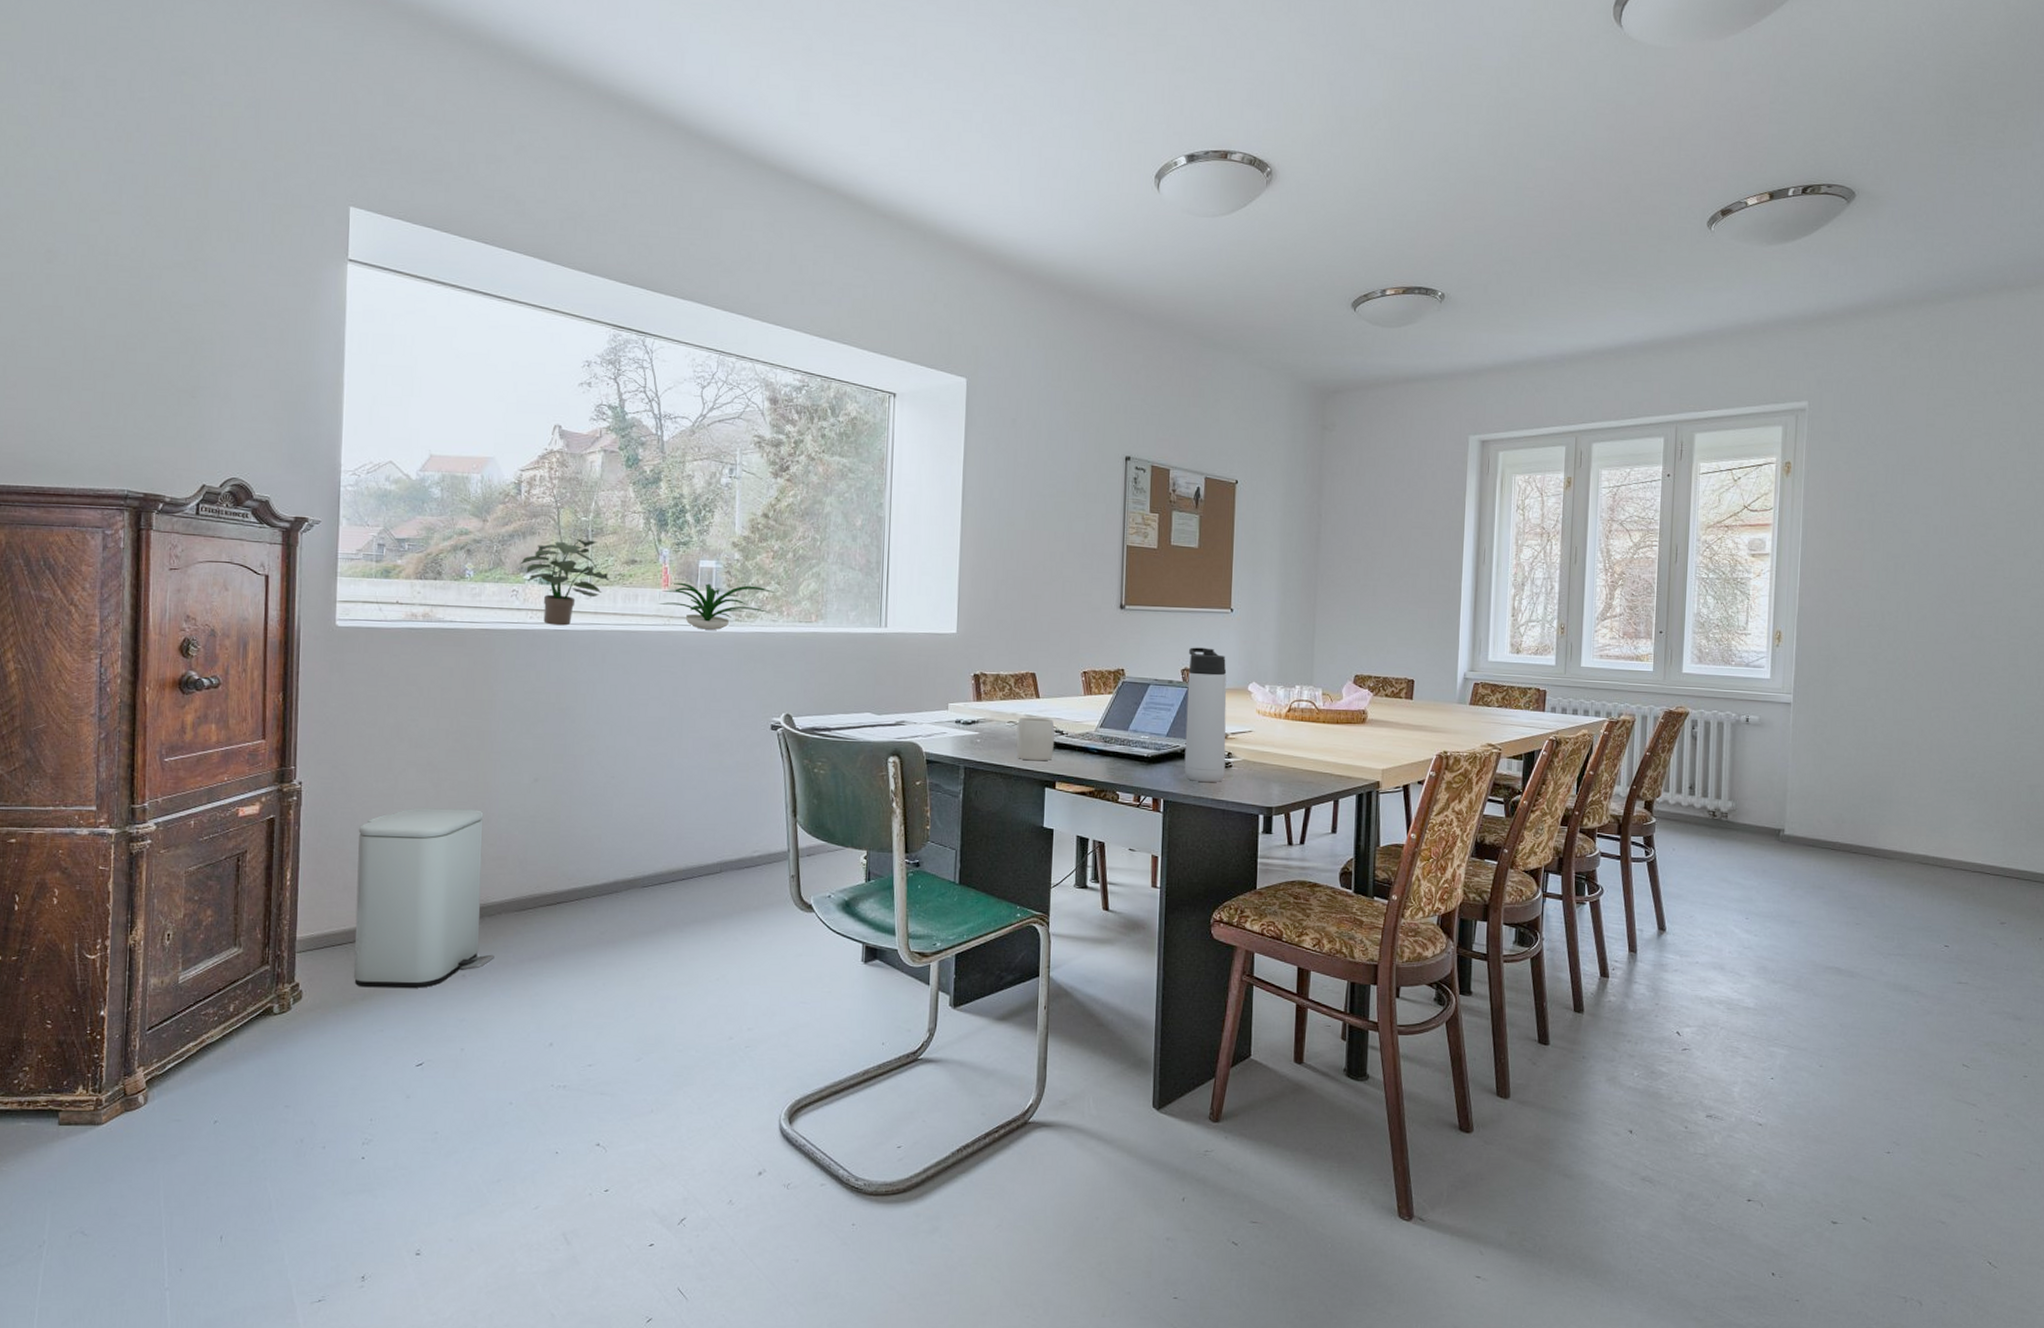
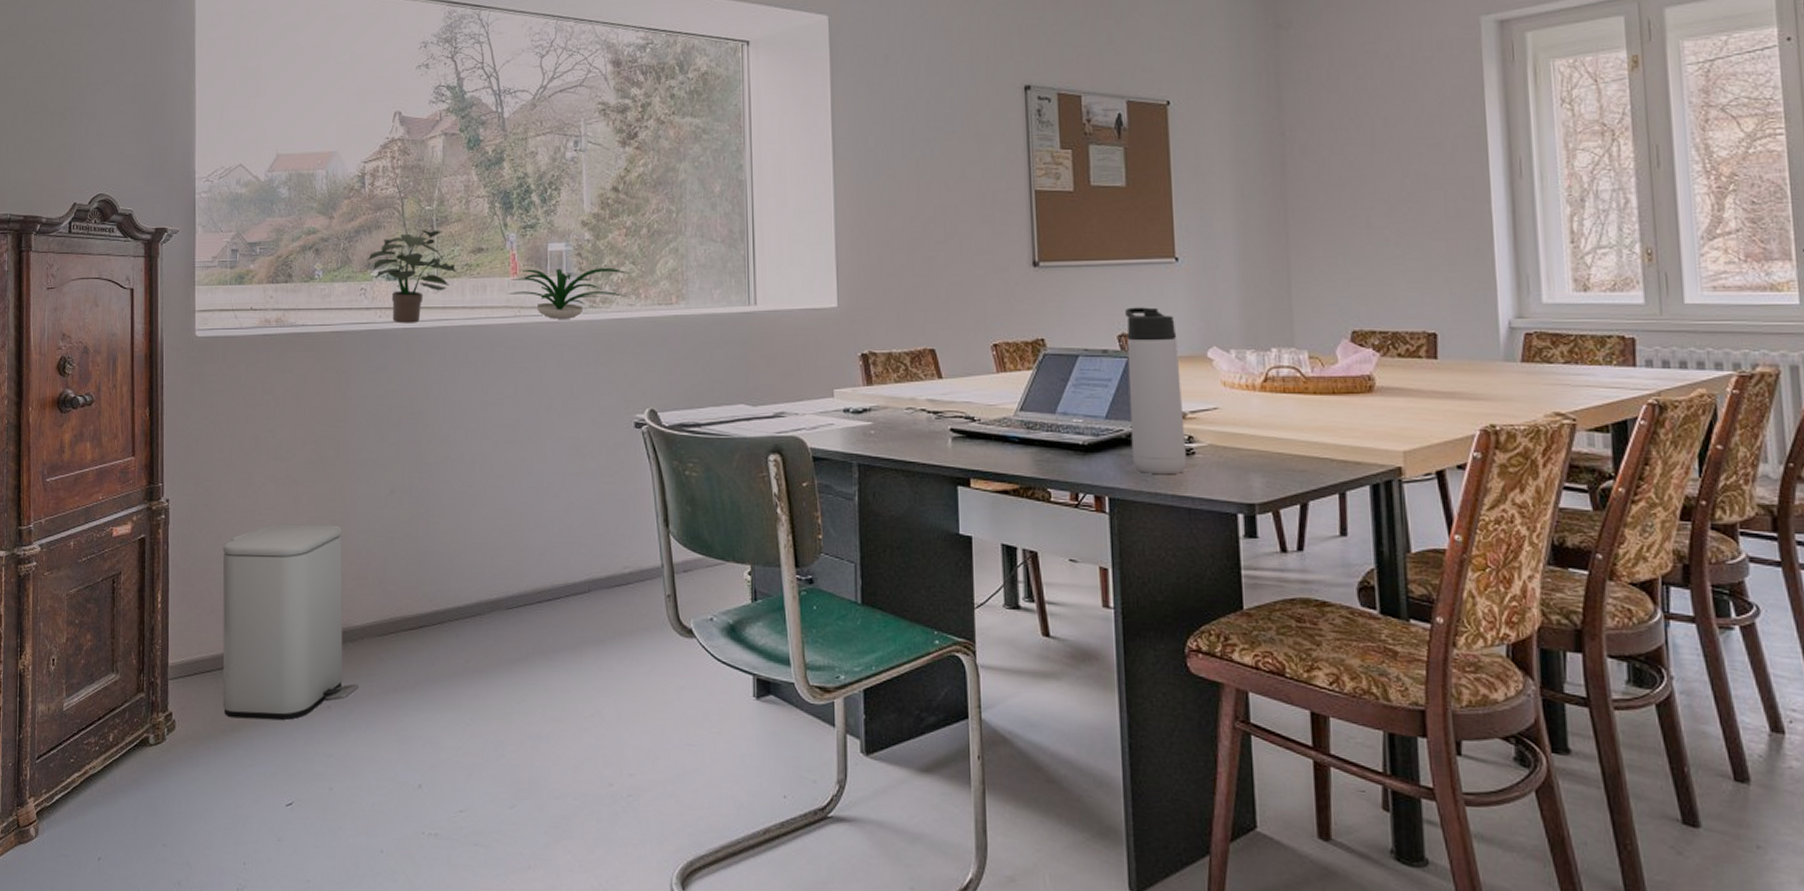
mug: present [1016,717,1056,761] -> none [917,401,966,454]

